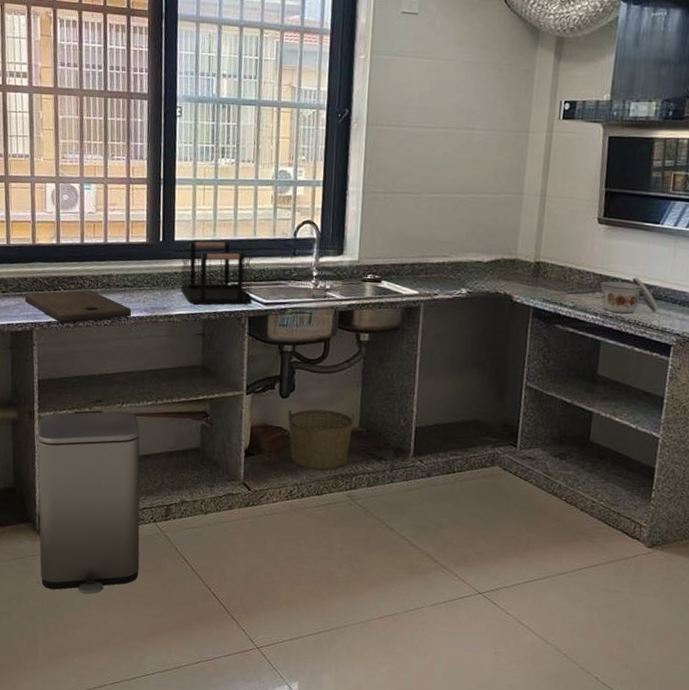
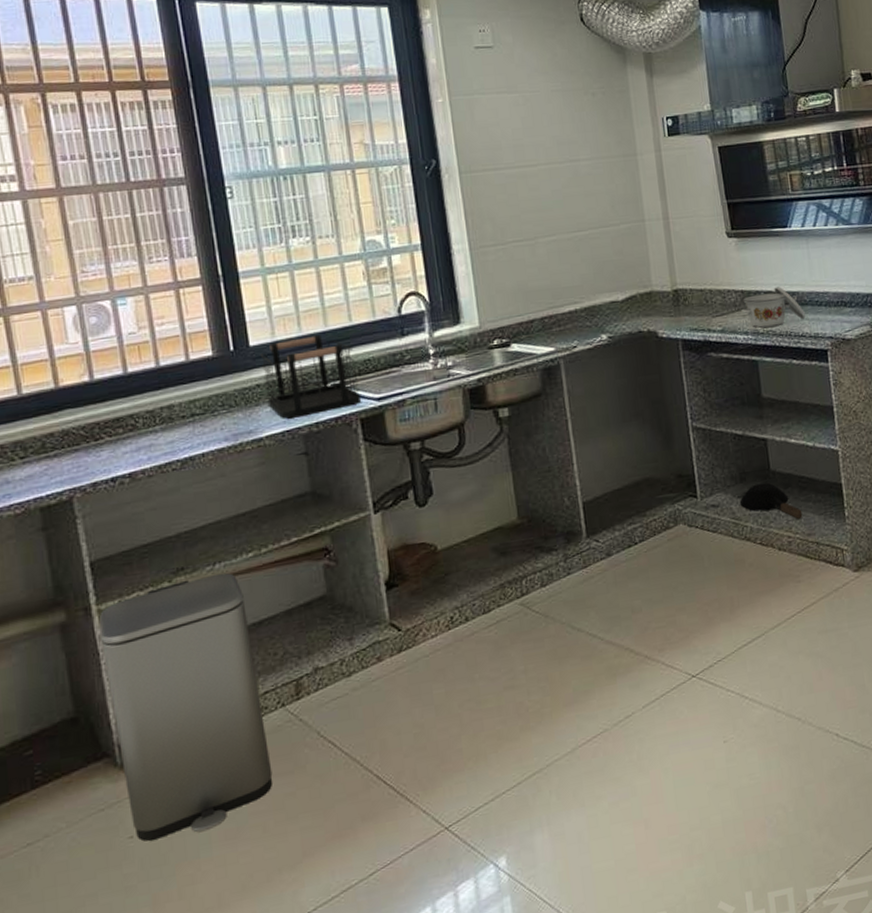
cutting board: present [24,289,132,323] -> none [53,429,208,481]
basket: present [288,409,354,471] -> none [430,505,512,585]
frying pan: none [554,449,611,489] -> present [739,482,803,519]

